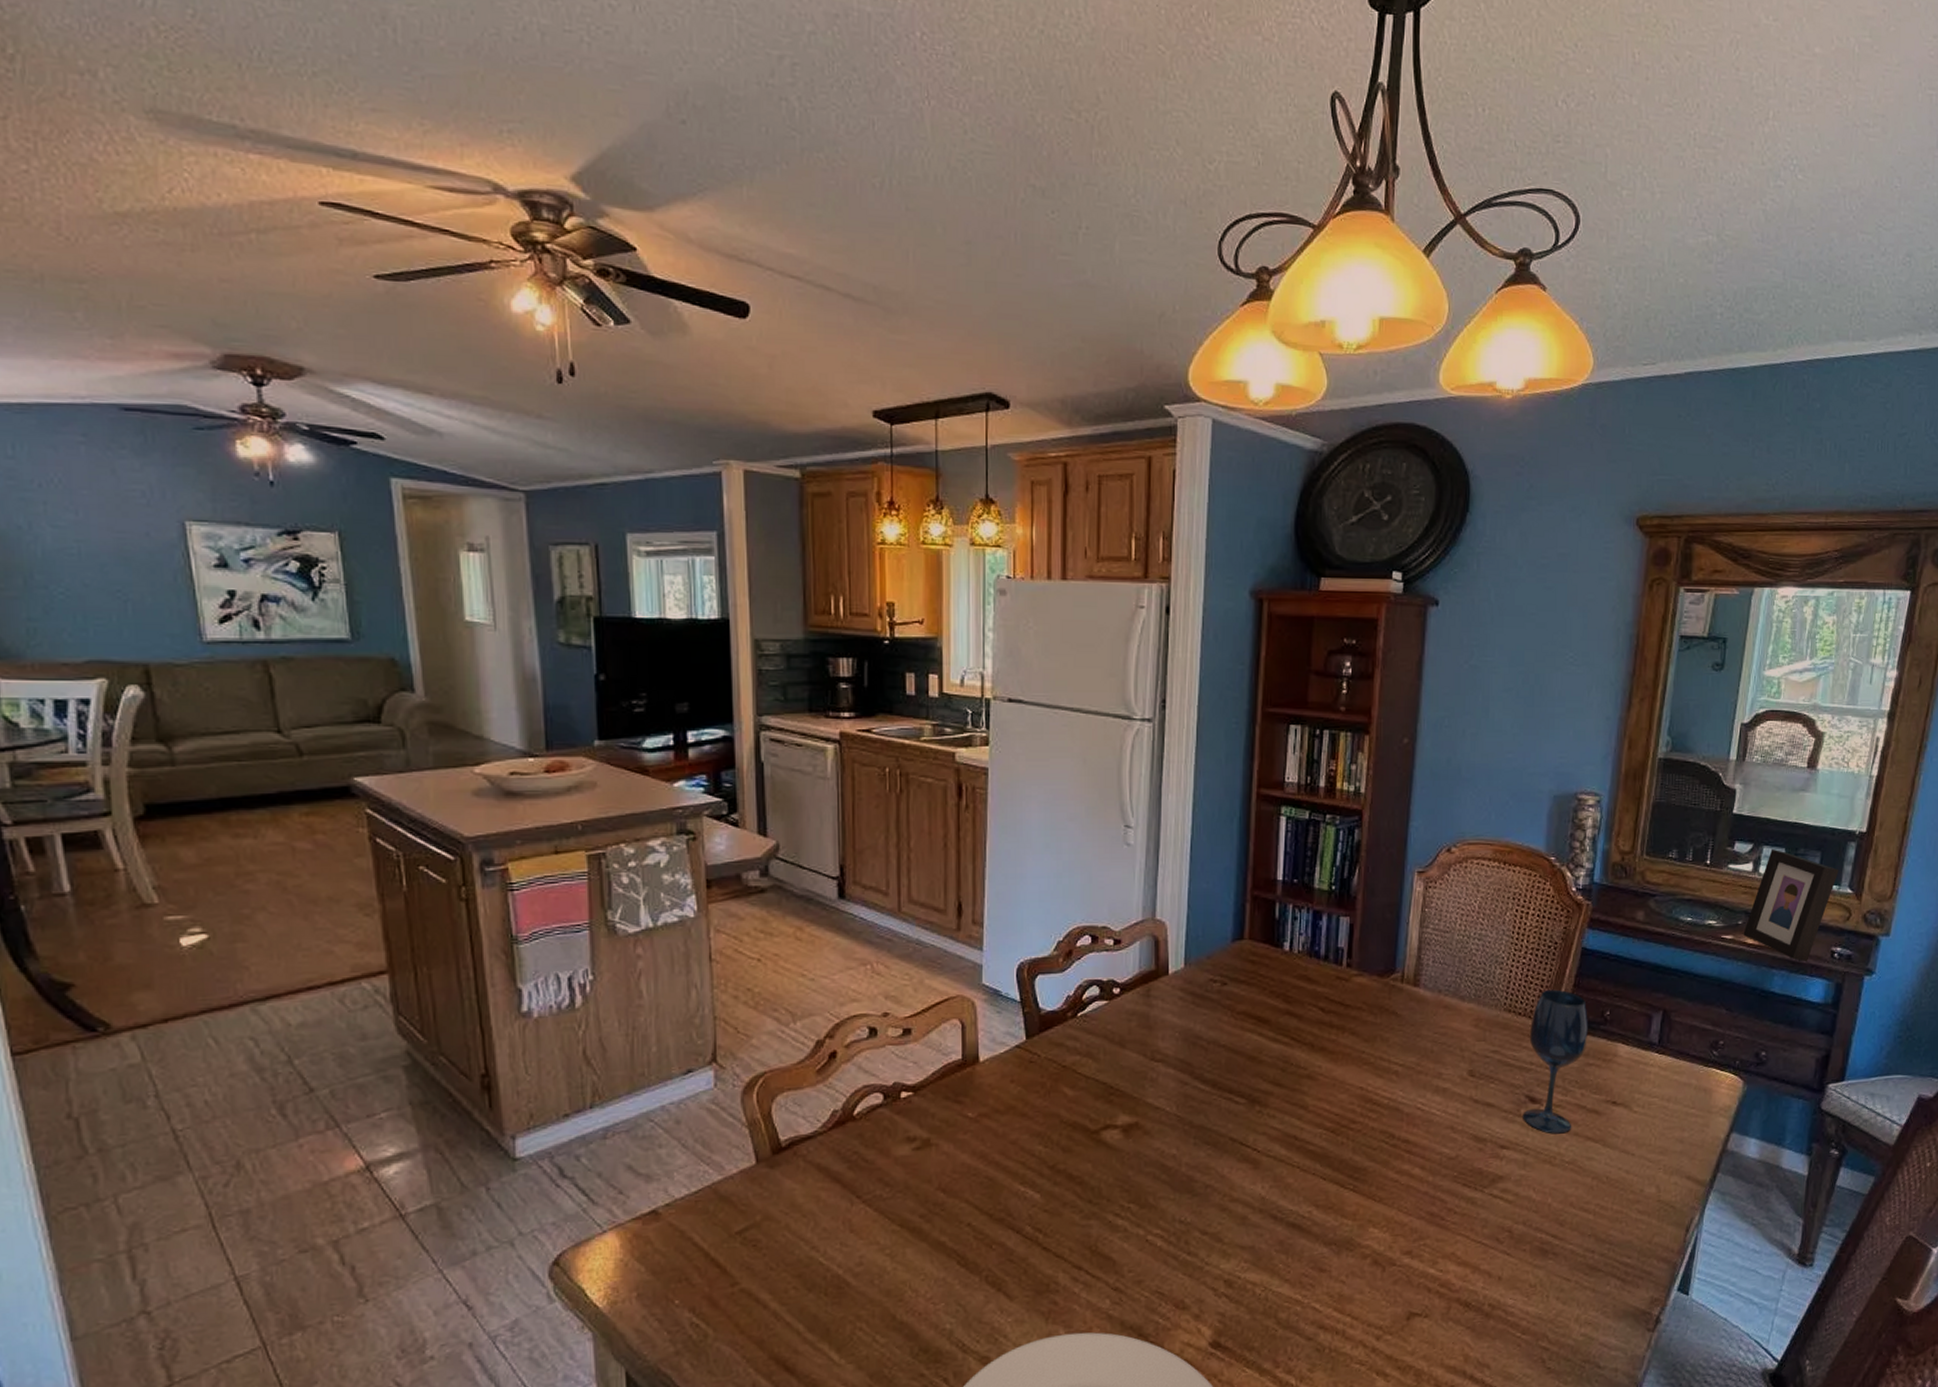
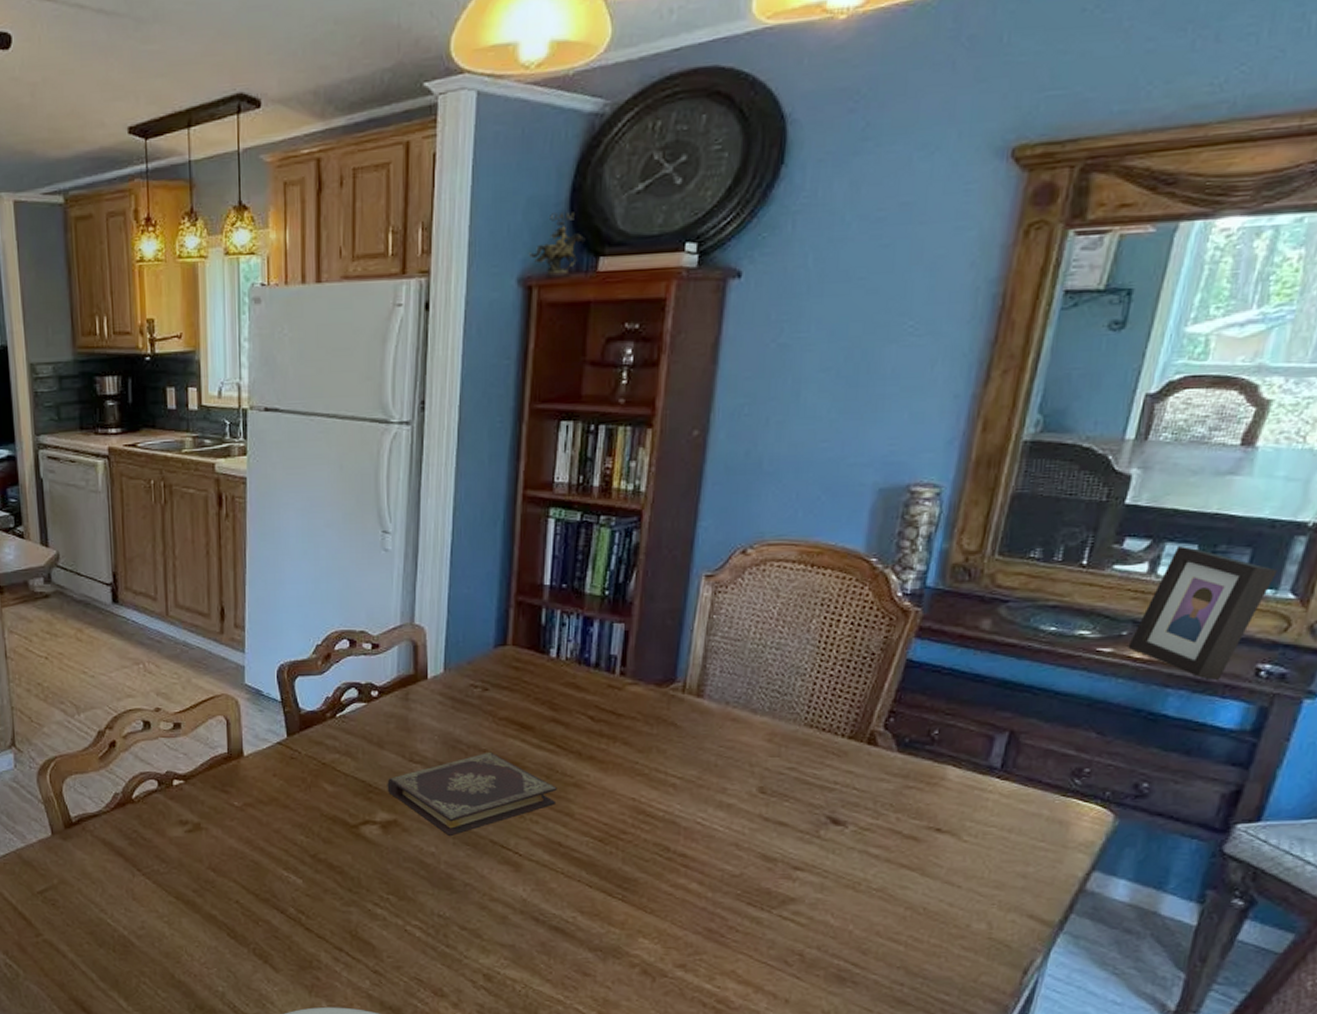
book: none [1128,1046,1292,1136] -> present [387,751,557,835]
decorative figurine: none [1259,535,1309,593] -> present [528,212,586,278]
wineglass: present [1523,989,1588,1134] -> none [822,704,910,859]

